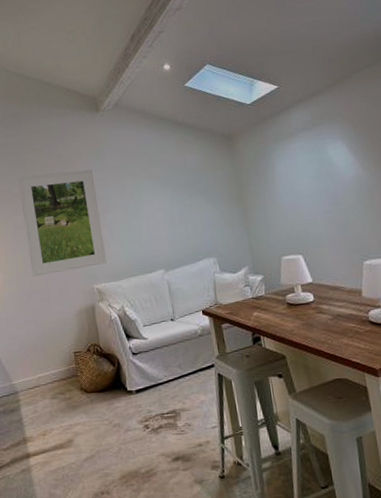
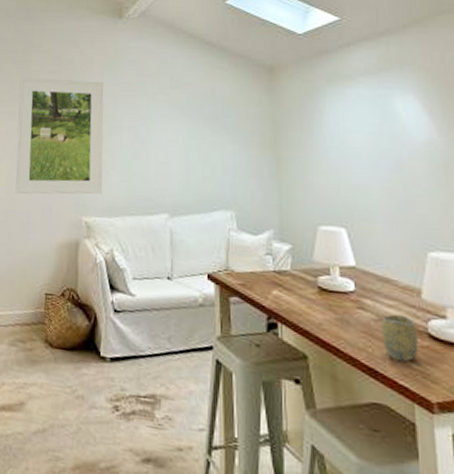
cup: none [335,311,364,346] -> present [381,314,418,362]

